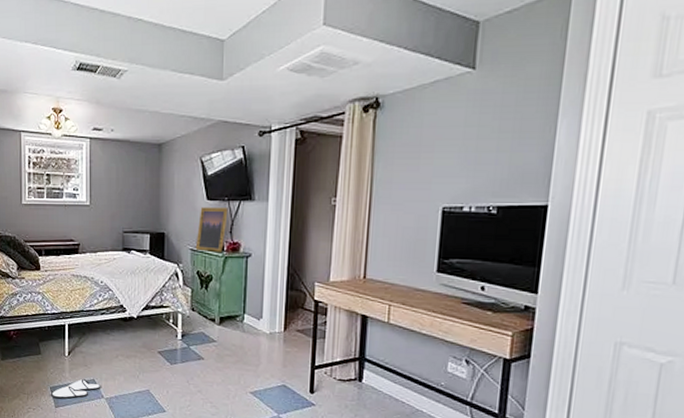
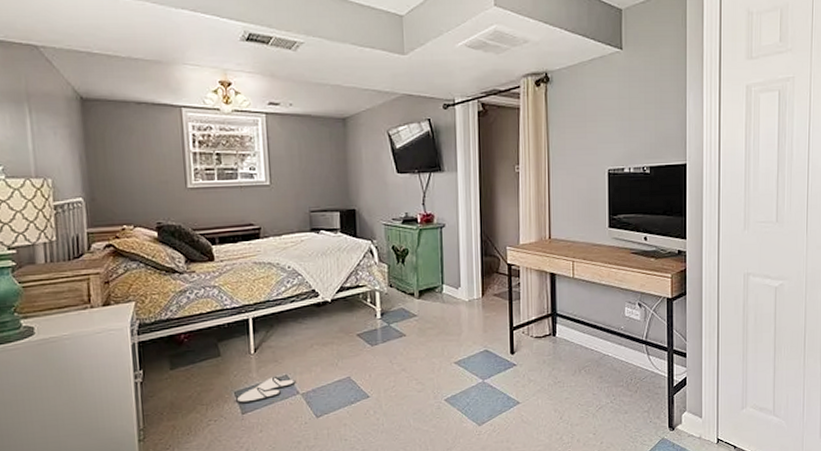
picture frame: present [195,207,228,253] -> none [388,180,419,226]

